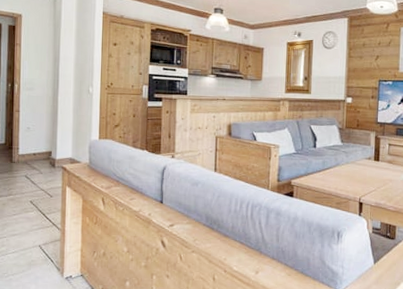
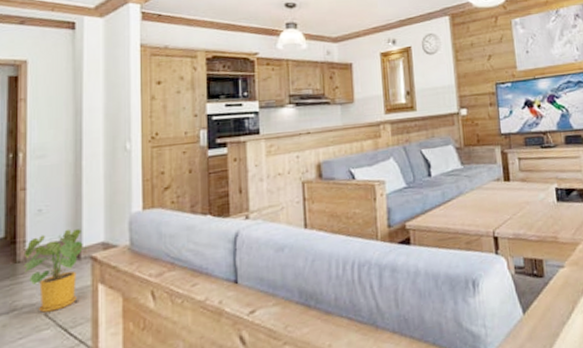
house plant: none [17,144,61,200] -> present [23,229,89,313]

